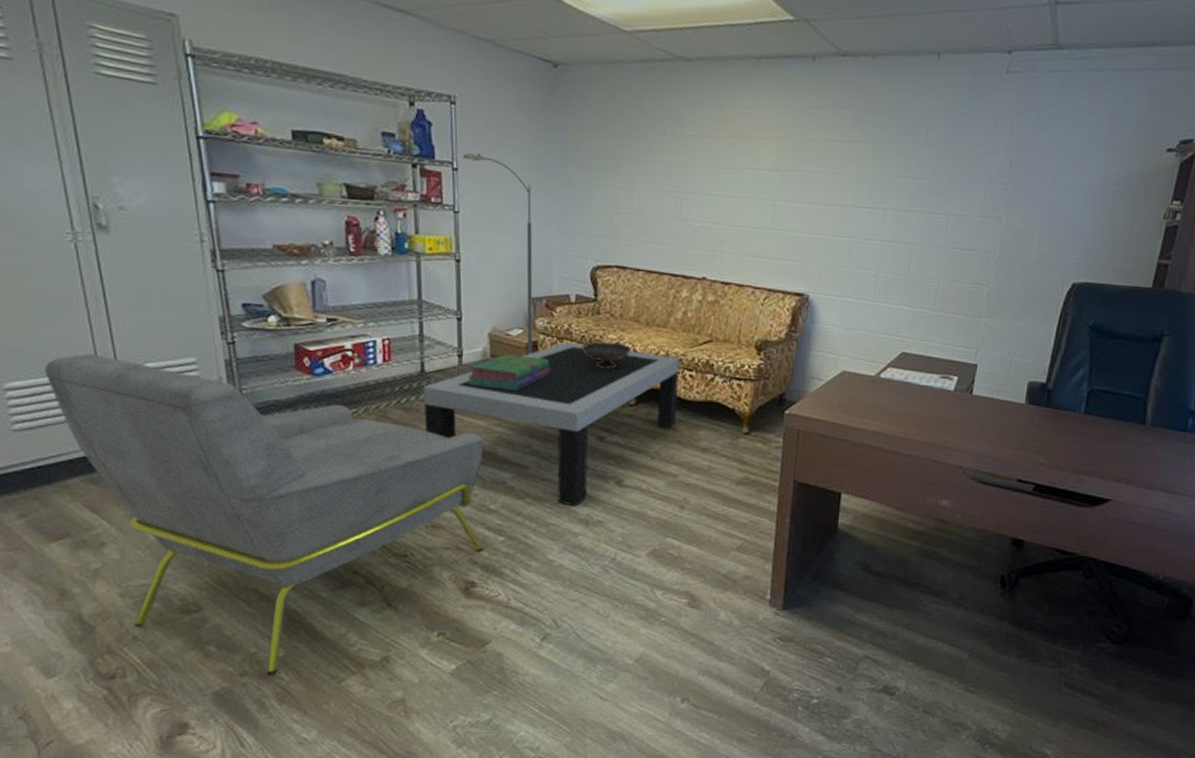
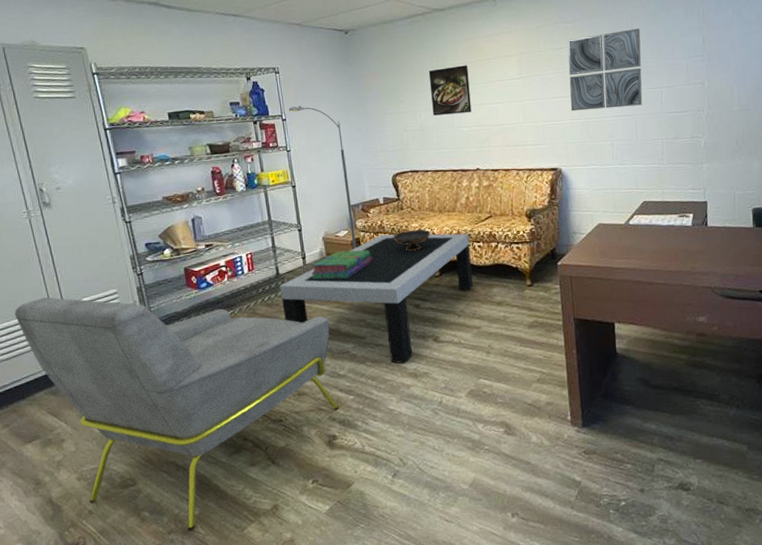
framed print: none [656,138,711,204] -> present [428,65,472,116]
wall art: none [833,131,937,233] -> present [567,28,643,111]

